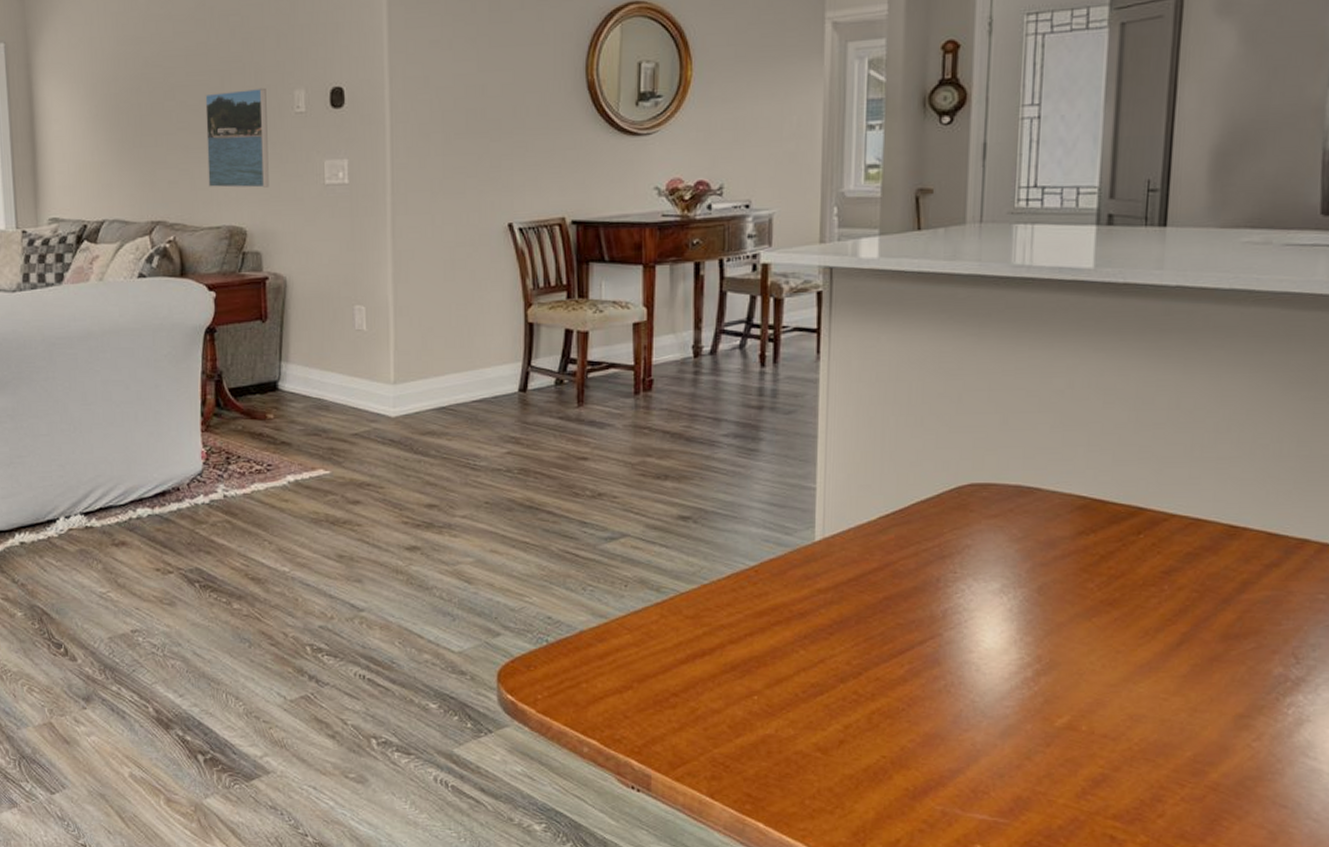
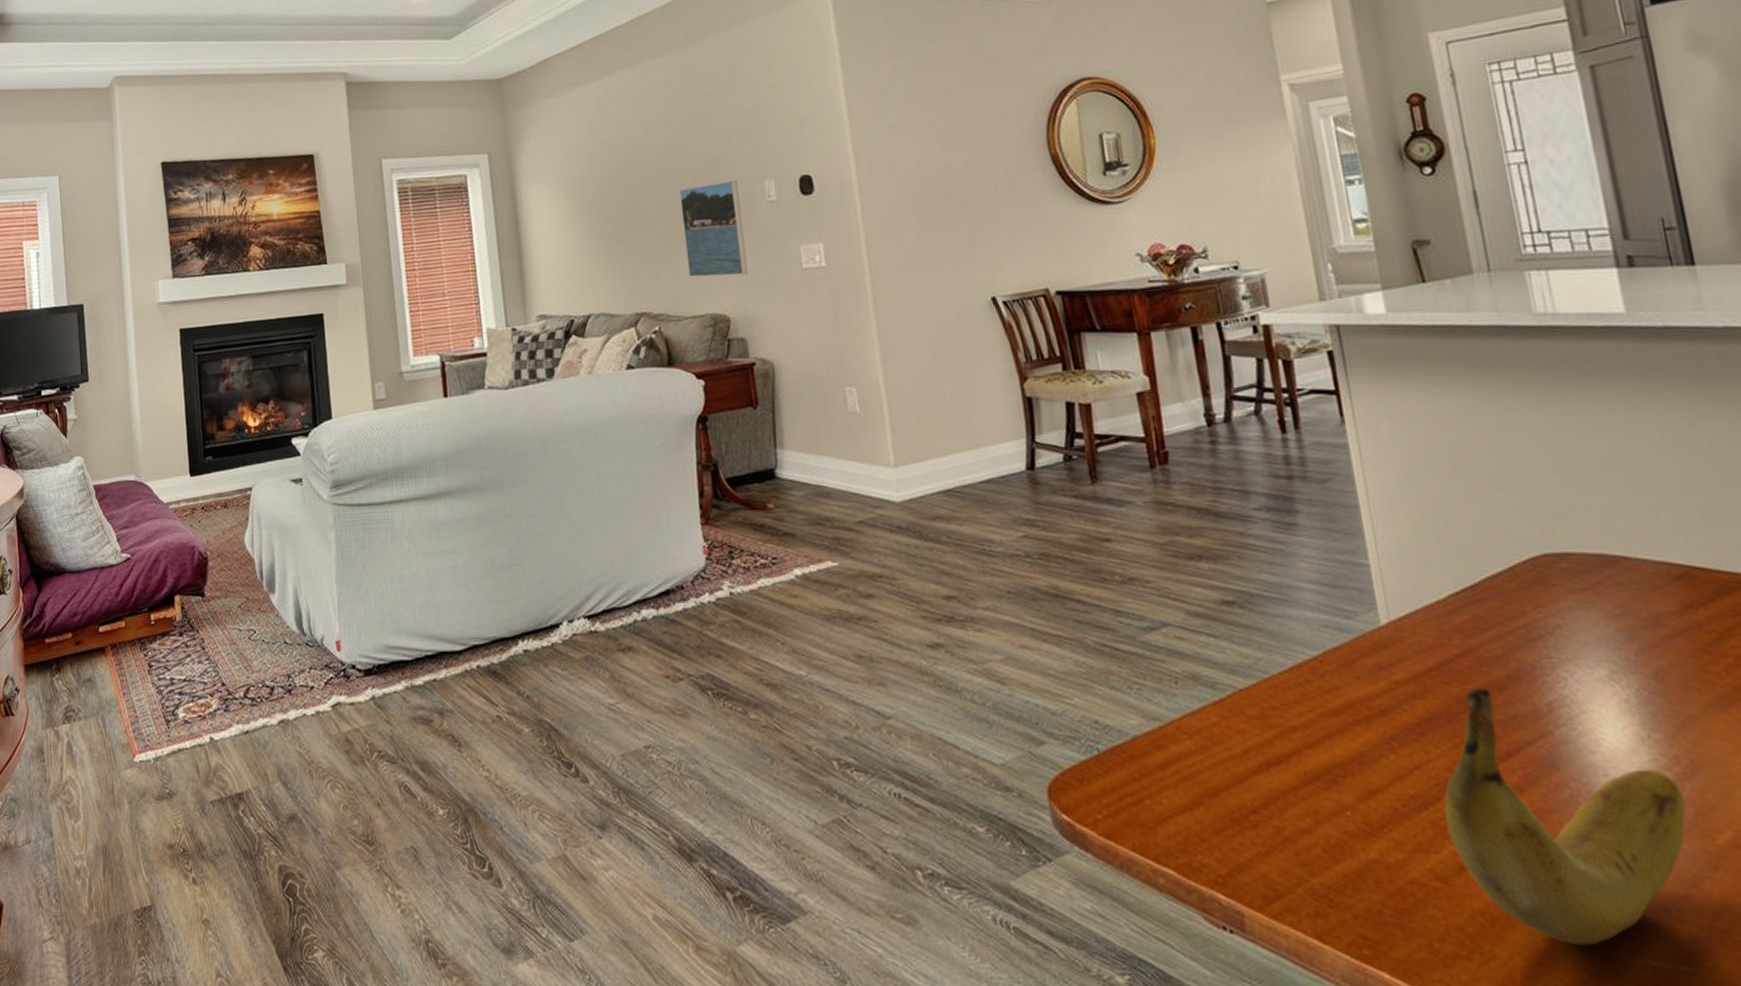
fruit: none [836,596,1038,803] -> present [1443,687,1687,946]

